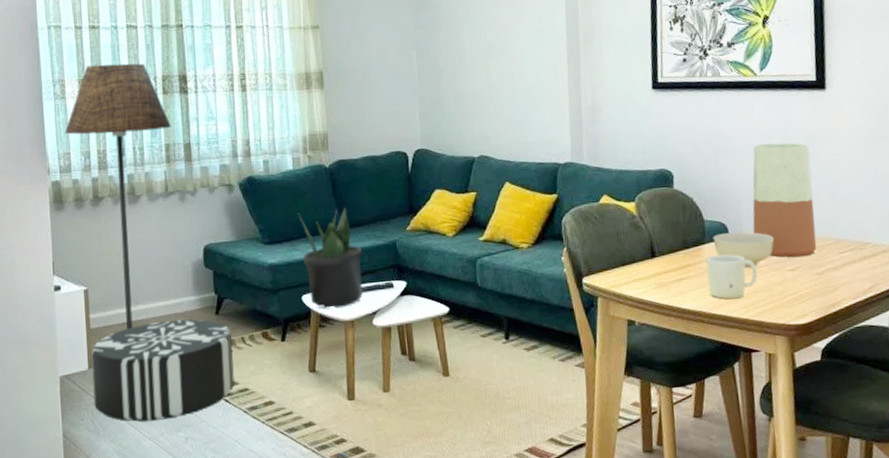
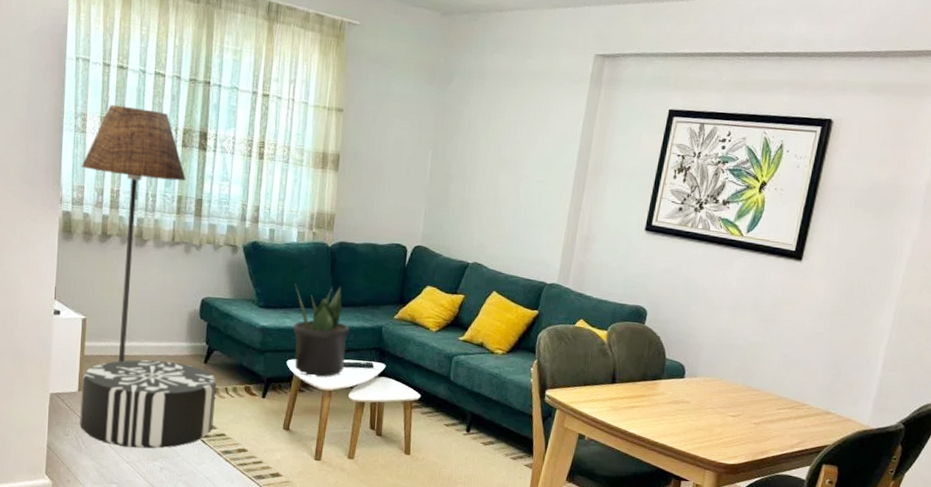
mug: present [706,254,758,299] -> none [656,391,703,433]
bowl: present [713,232,774,268] -> none [669,373,724,408]
vase: present [752,142,817,257] -> none [707,299,774,407]

